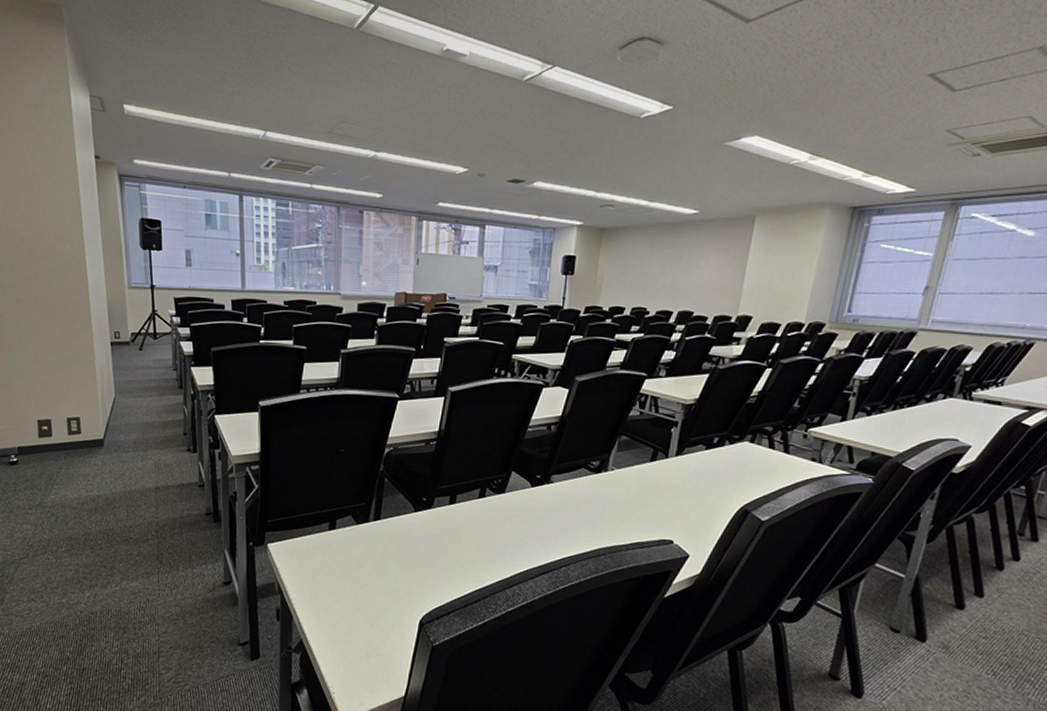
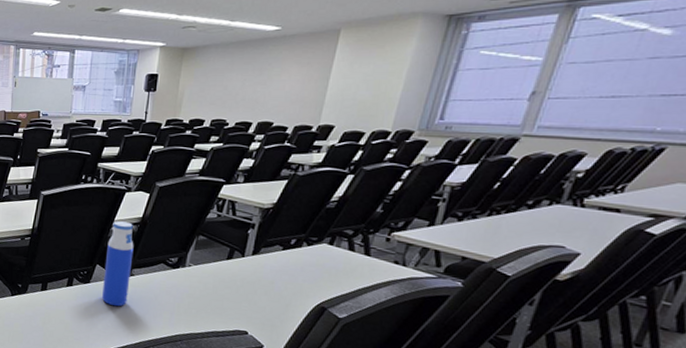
water bottle: none [517,421,553,520] -> present [101,221,134,307]

